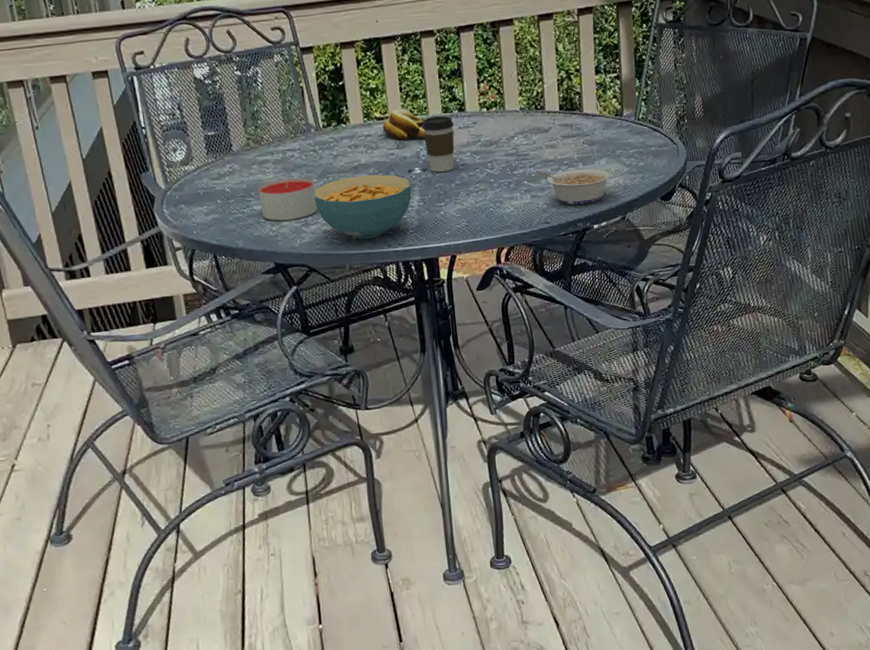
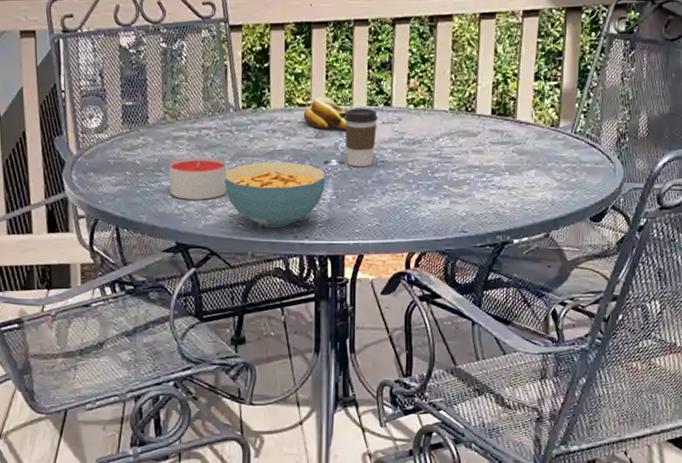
legume: present [535,168,613,205] -> none [457,176,540,216]

